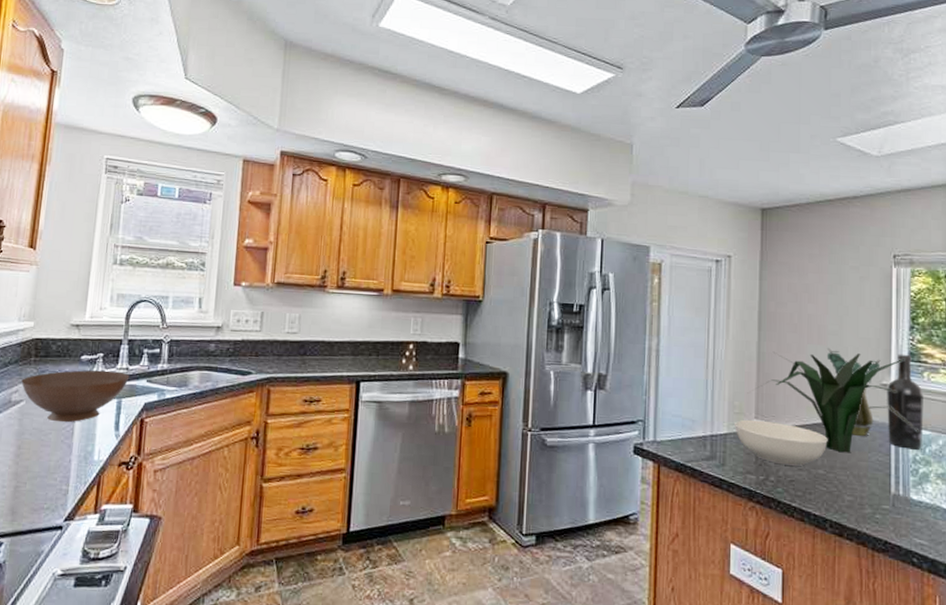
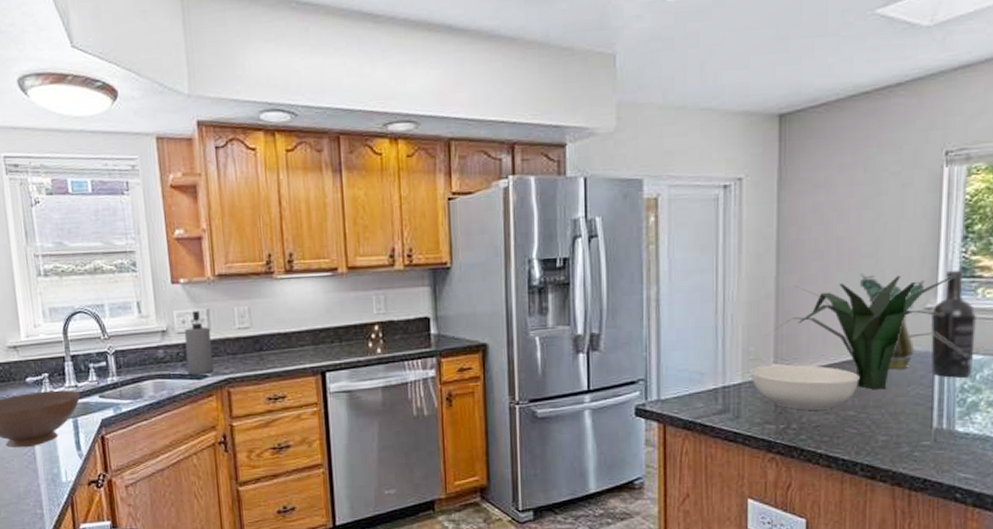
soap dispenser: none [234,312,262,372] -> present [180,311,213,376]

